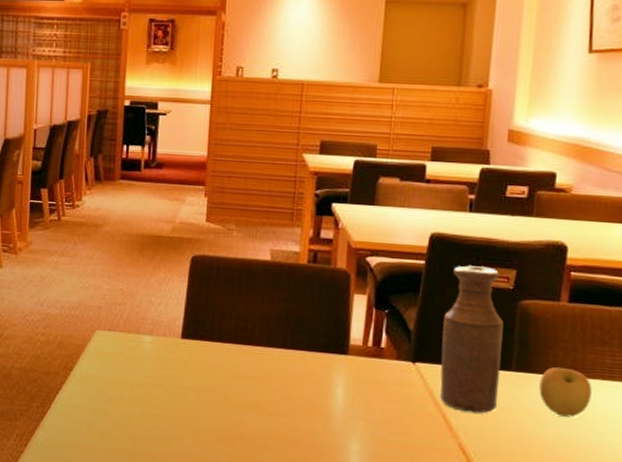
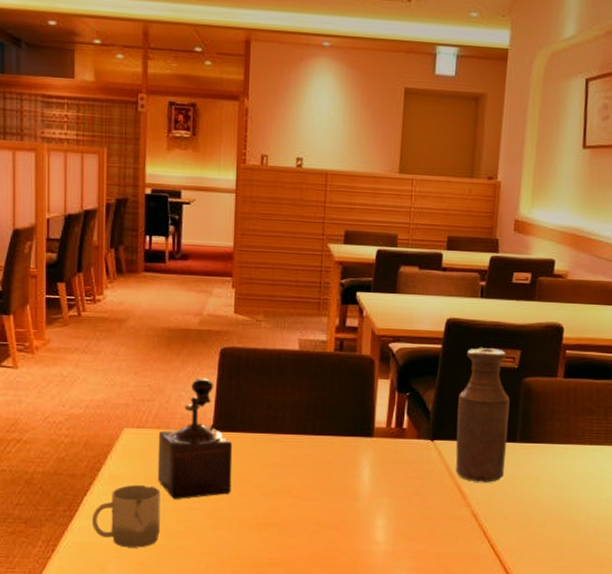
cup: none [62,386,129,450] -> present [91,484,161,548]
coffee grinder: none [126,284,201,405] -> present [157,378,233,499]
apple: present [539,366,592,417] -> none [539,436,582,480]

